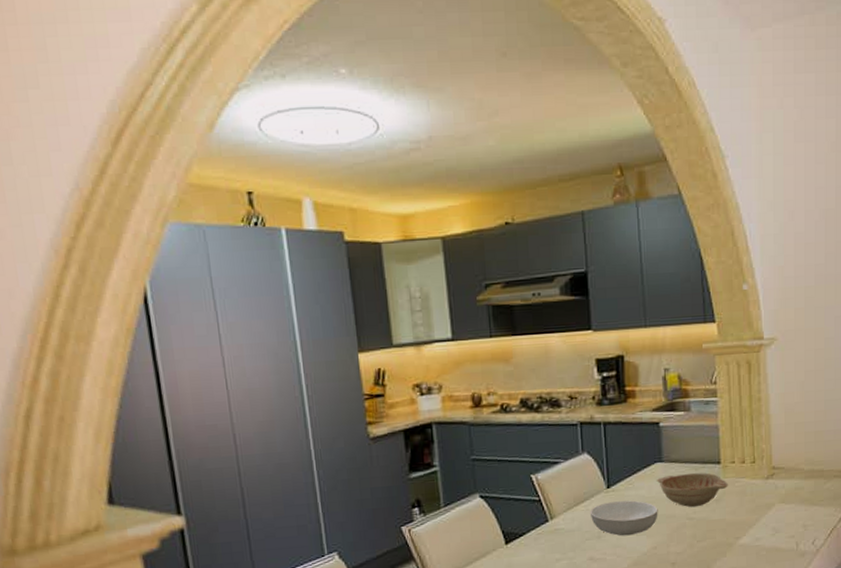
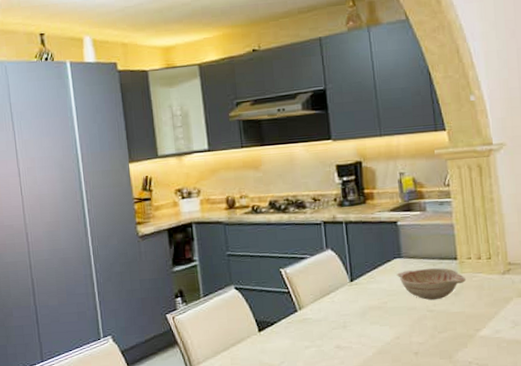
serving bowl: present [589,500,658,536] -> none [335,293,400,326]

